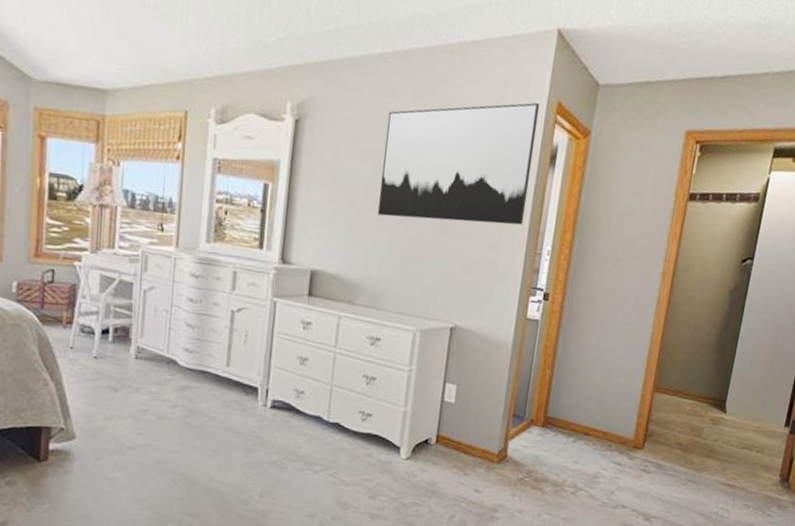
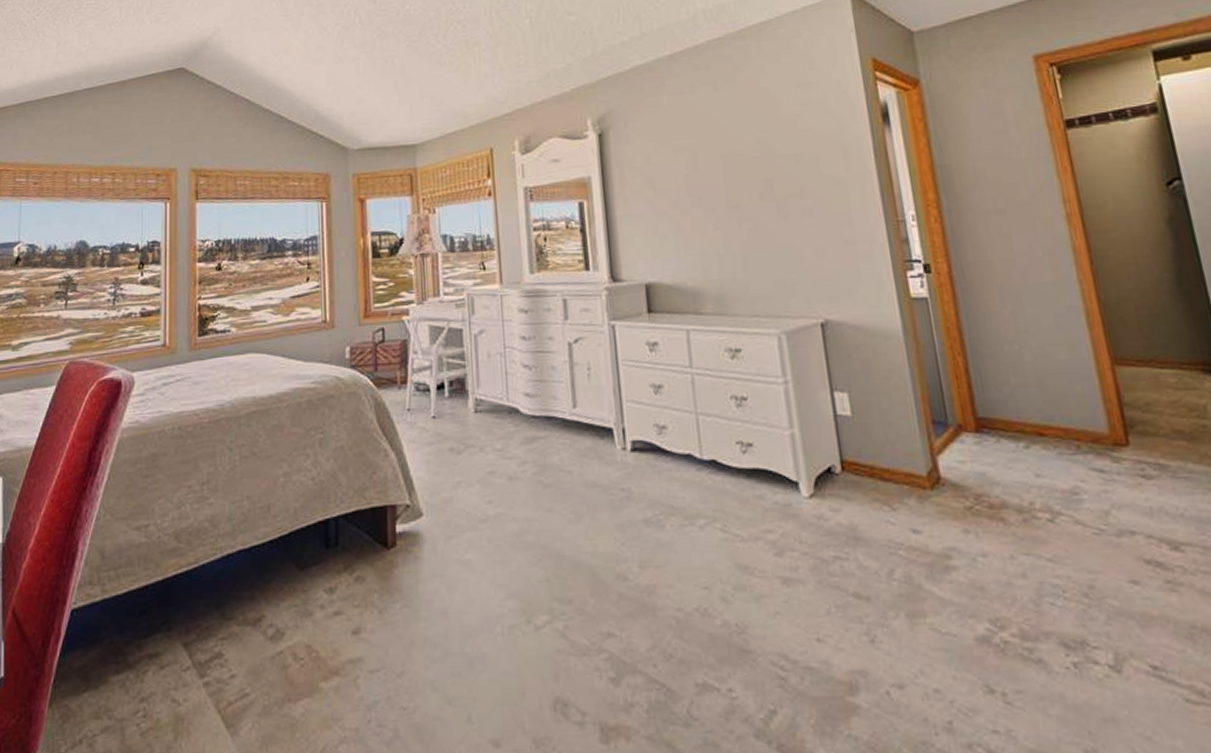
wall art: present [378,102,540,225] -> none [691,64,873,212]

